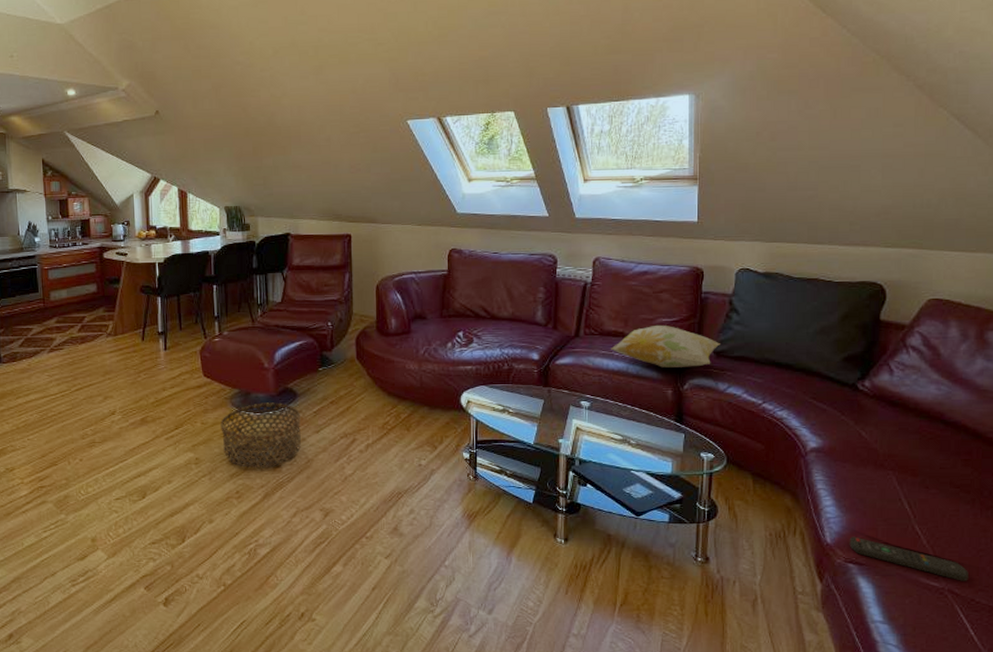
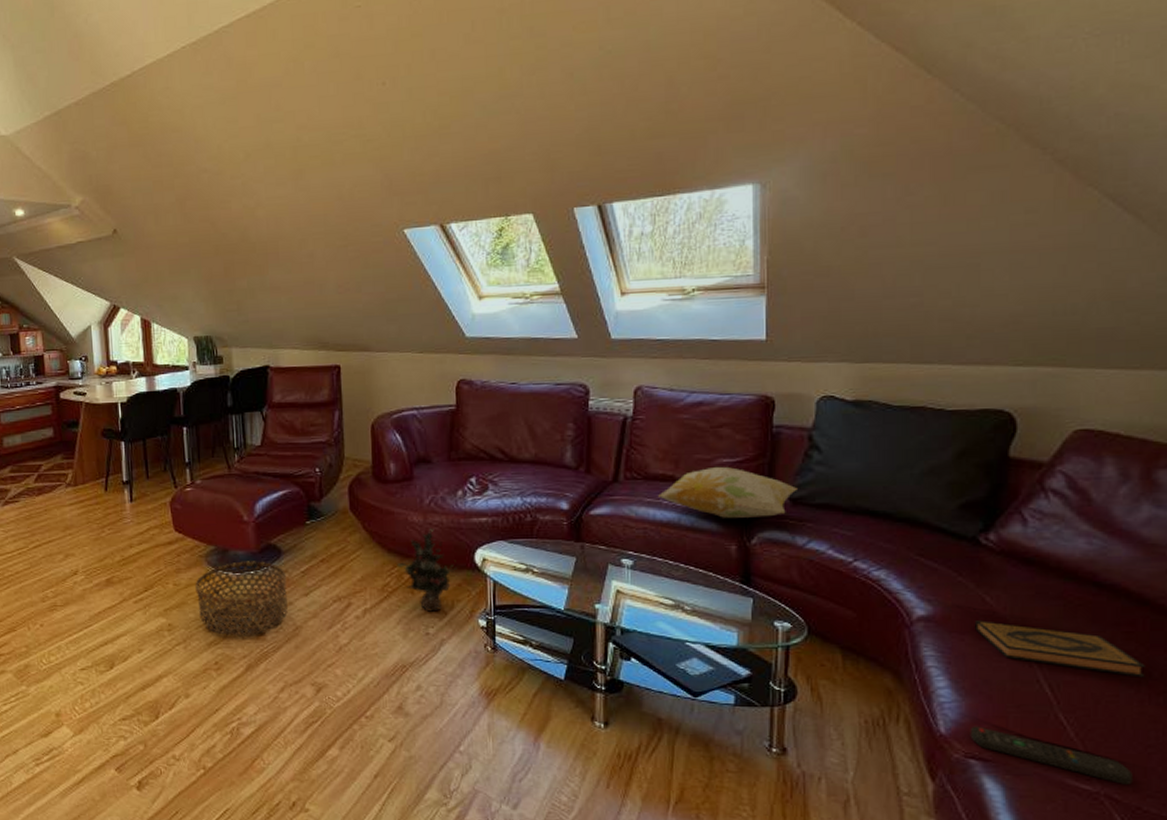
decorative plant: none [395,374,445,446] -> present [397,528,456,612]
hardback book: none [854,451,978,496] -> present [975,620,1145,678]

